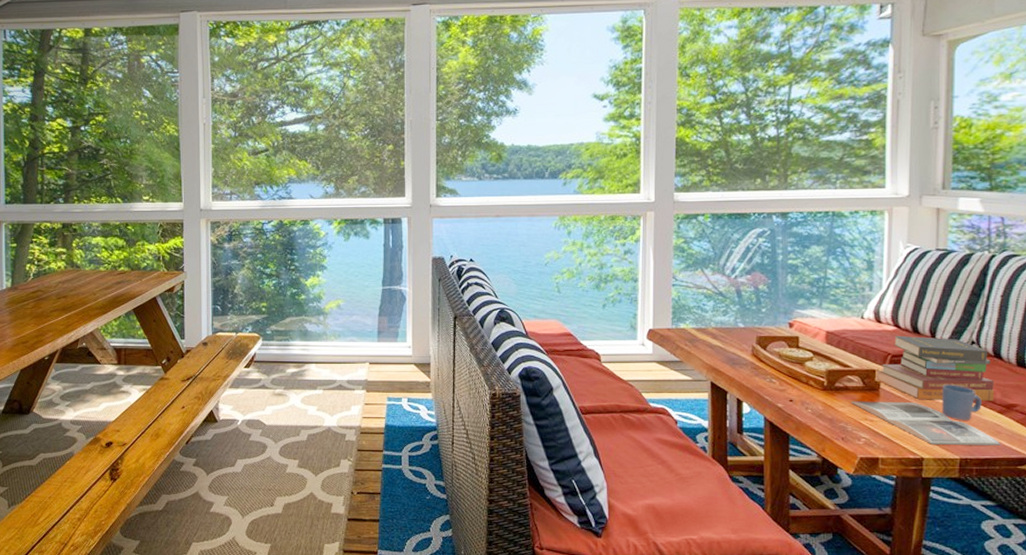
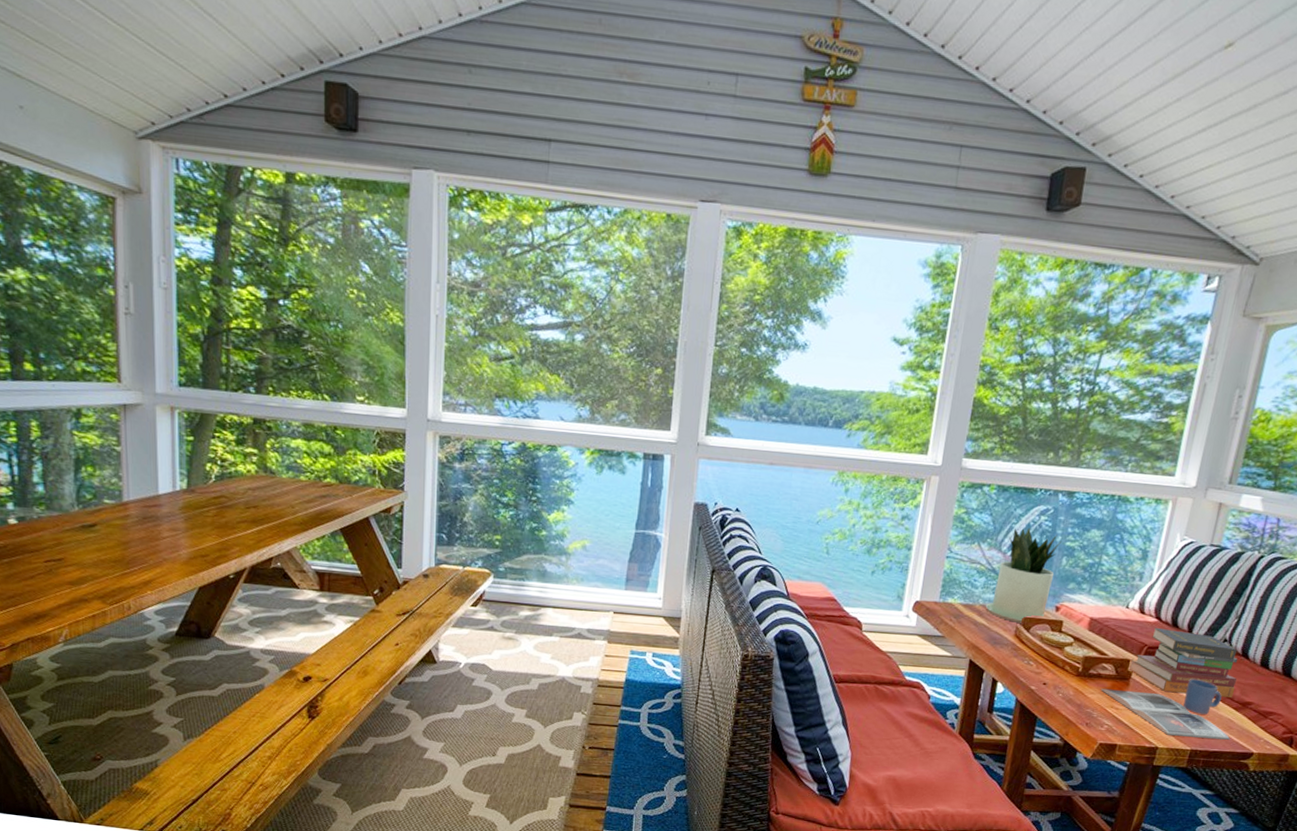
planter: none [718,250,783,343] -> present [985,527,1061,624]

